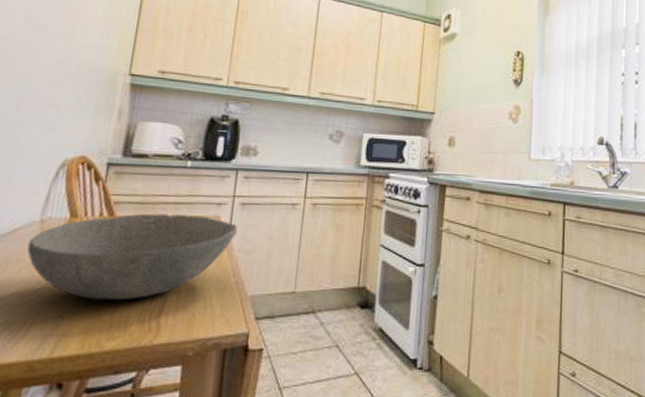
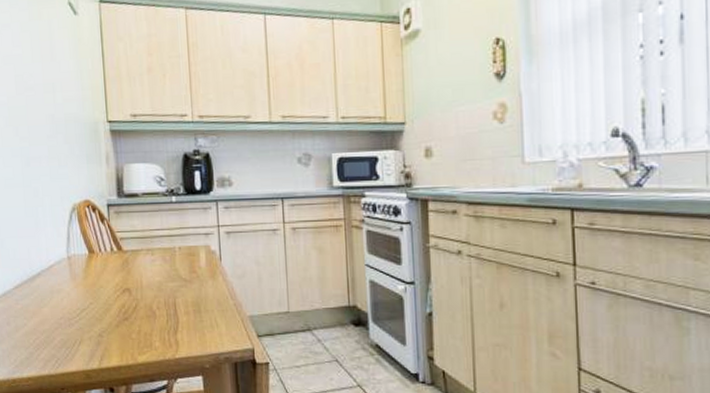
bowl: present [27,213,237,301] -> none [63,246,227,322]

